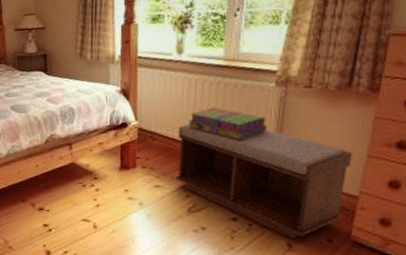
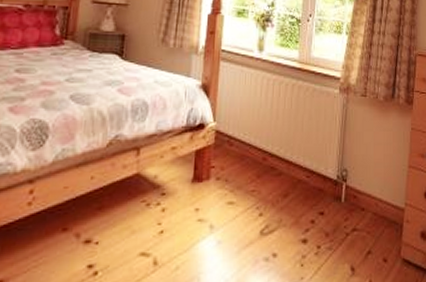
bench: present [176,124,352,239] -> none [250,128,398,261]
stack of books: present [188,107,267,140] -> none [265,110,333,148]

